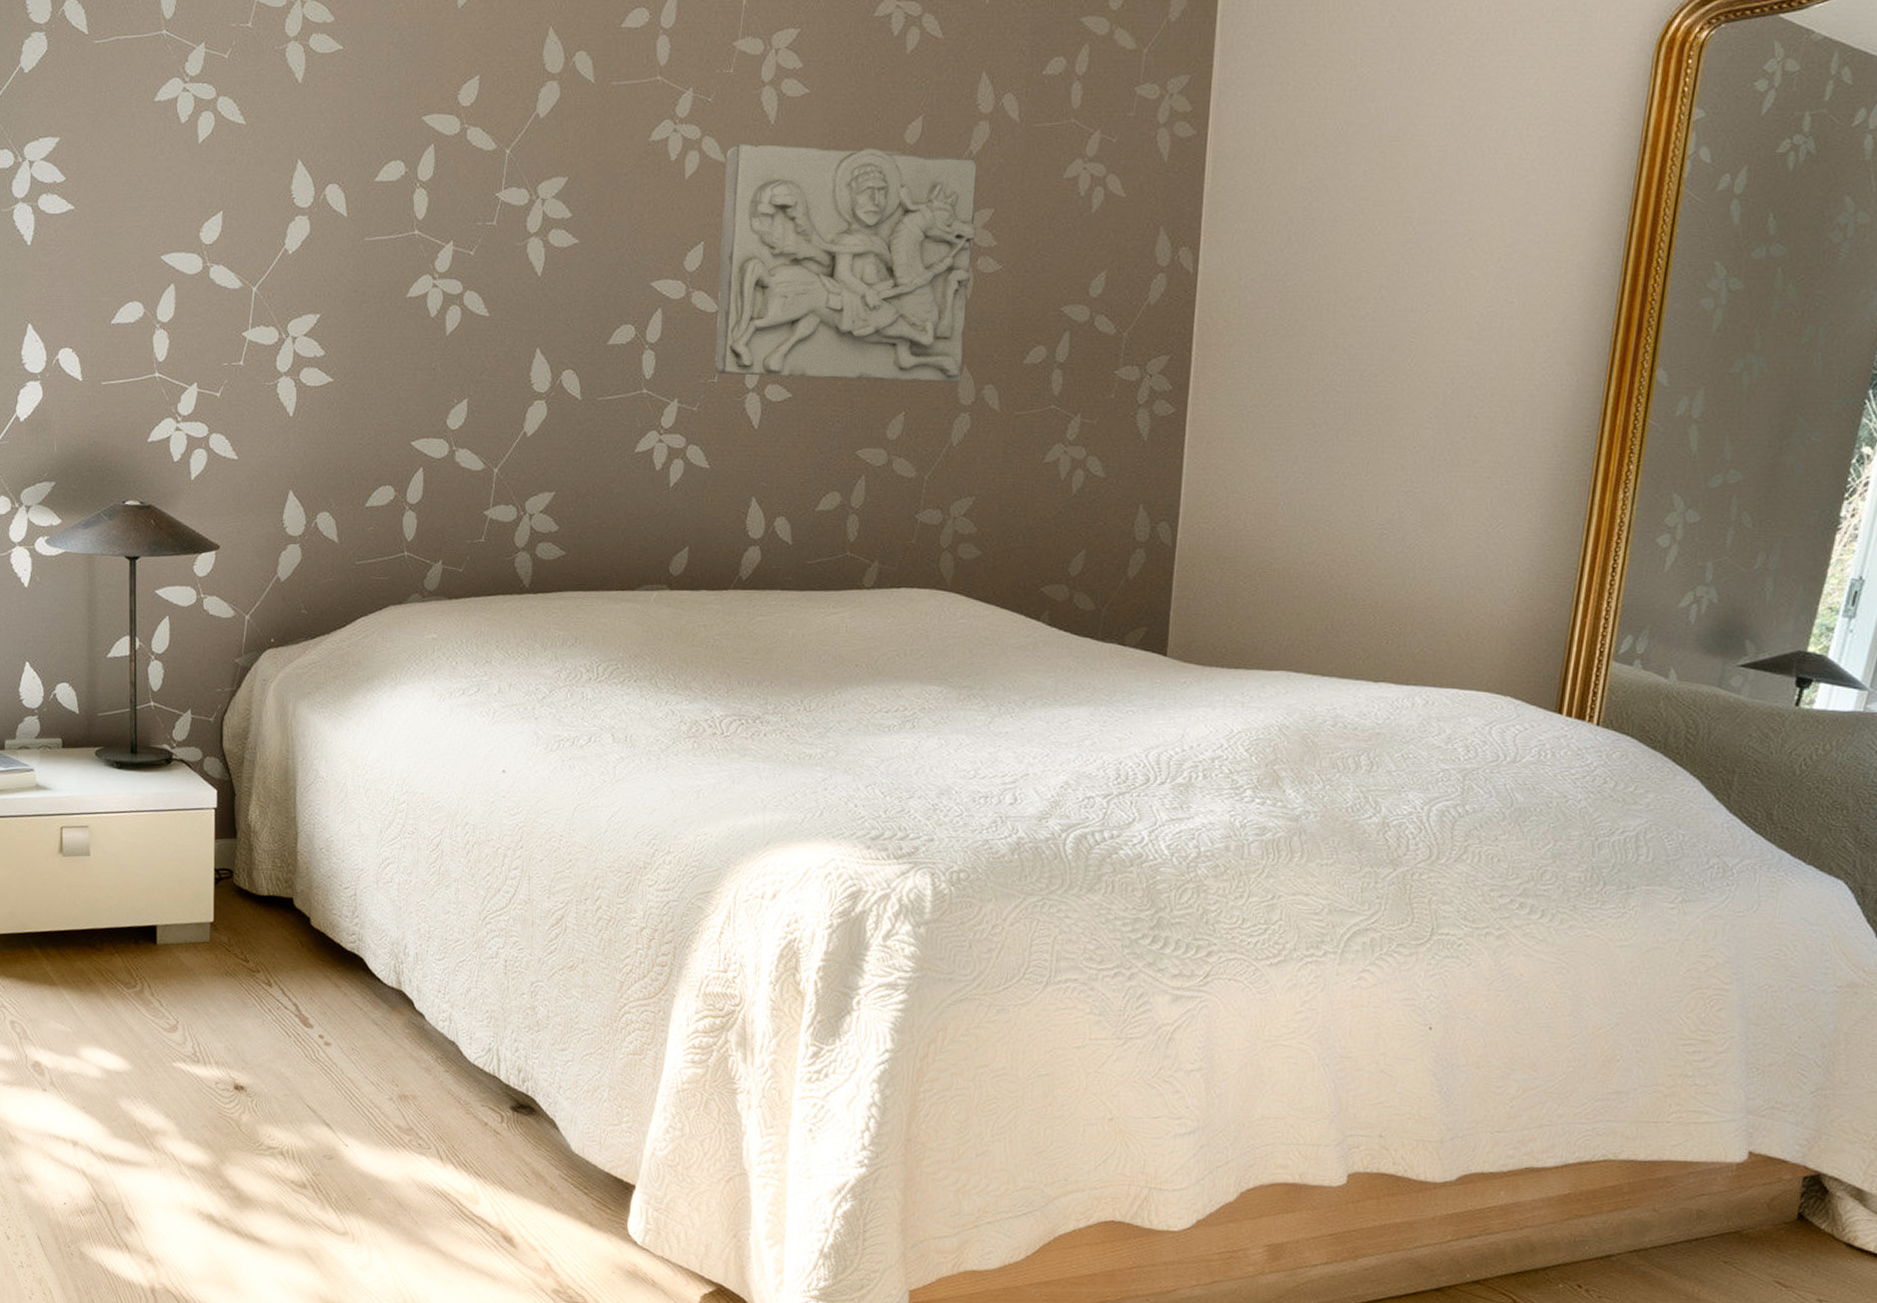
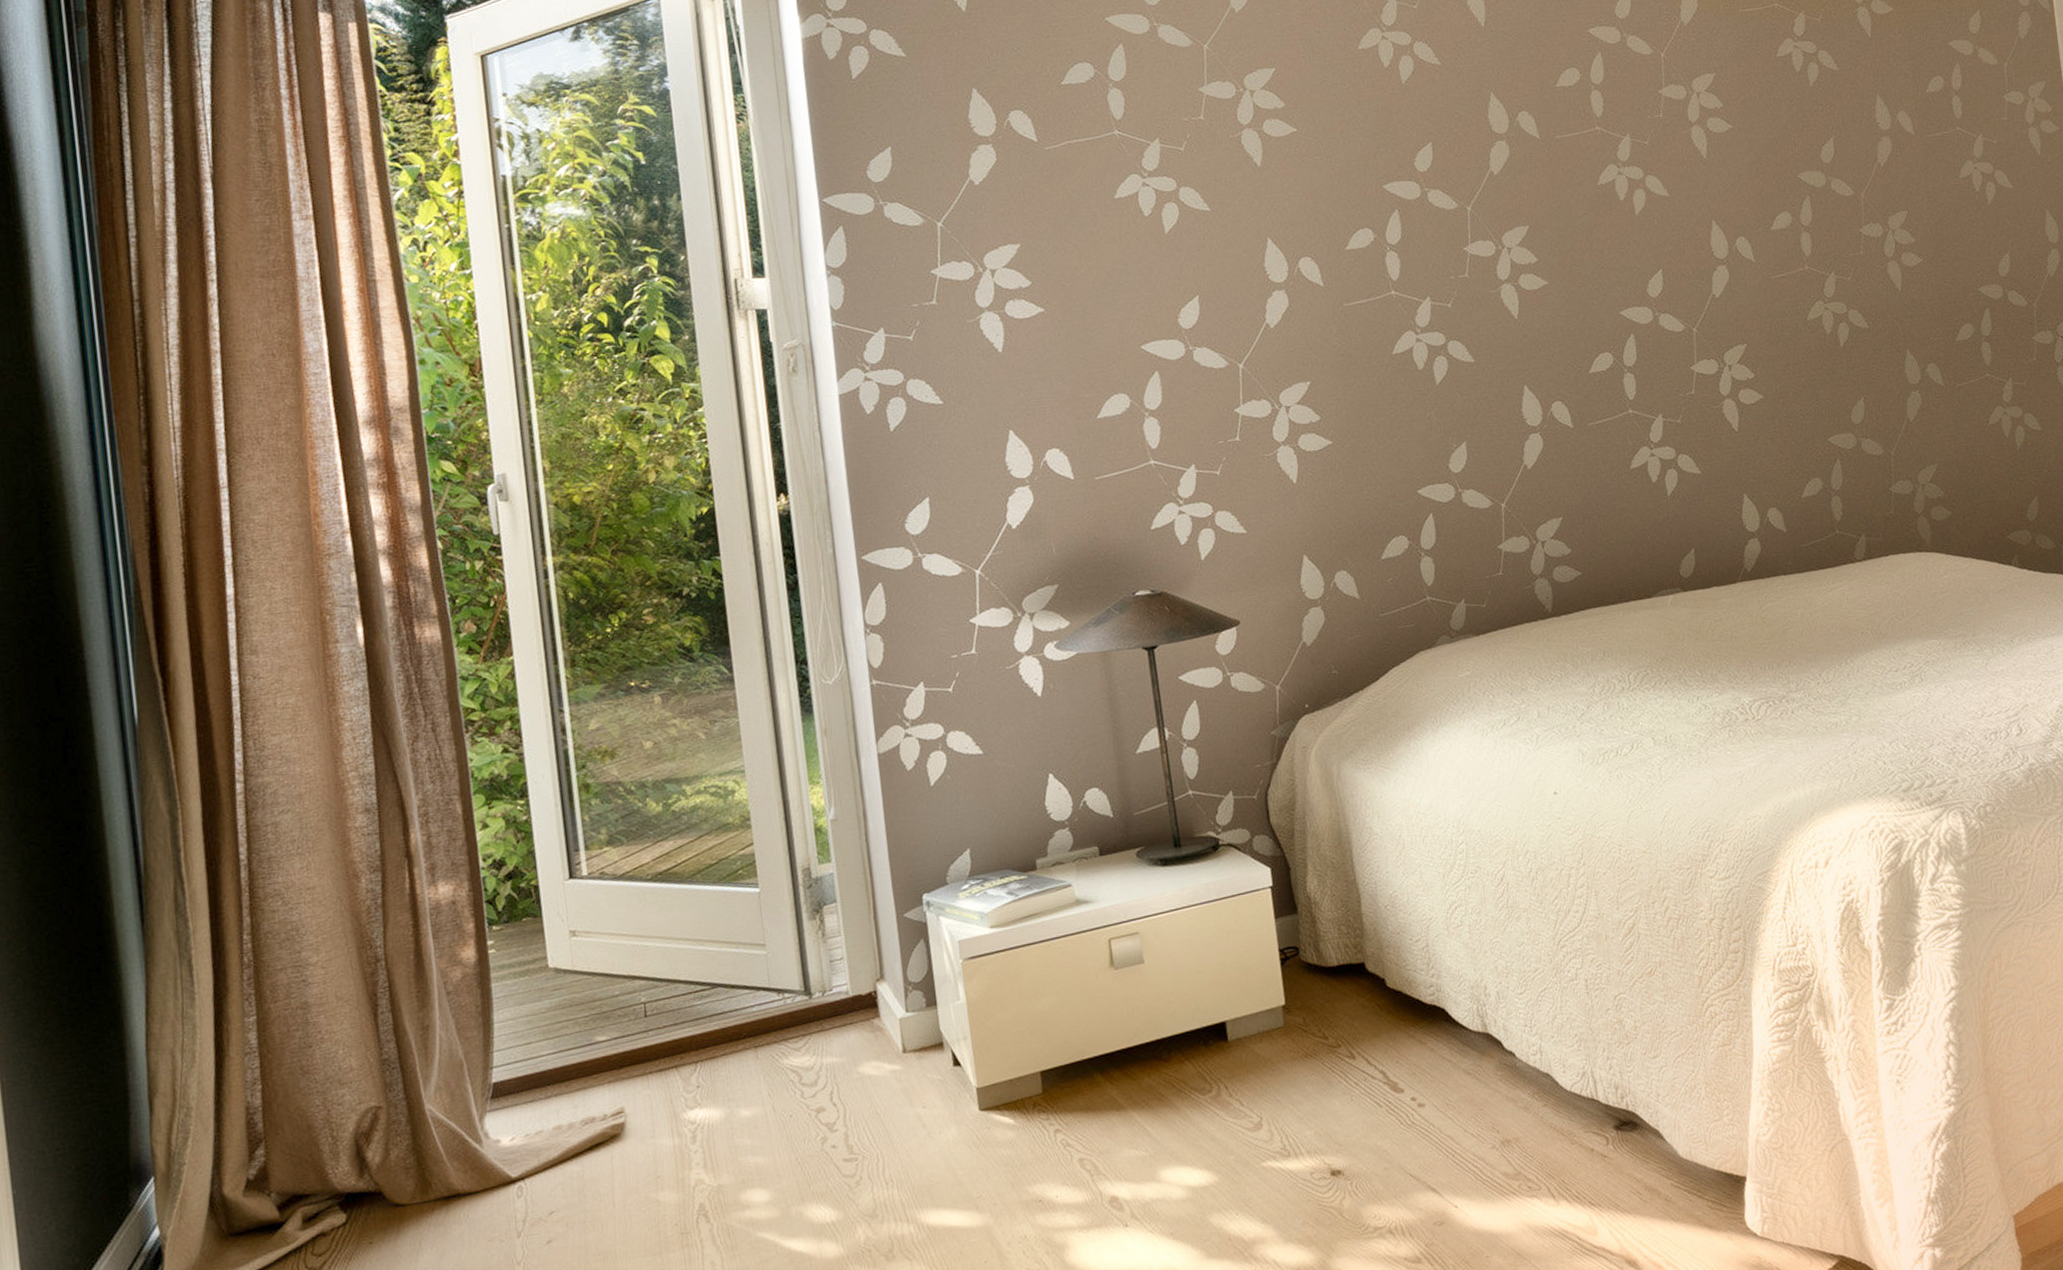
relief panel: present [715,143,977,382] -> none [1668,169,1907,386]

